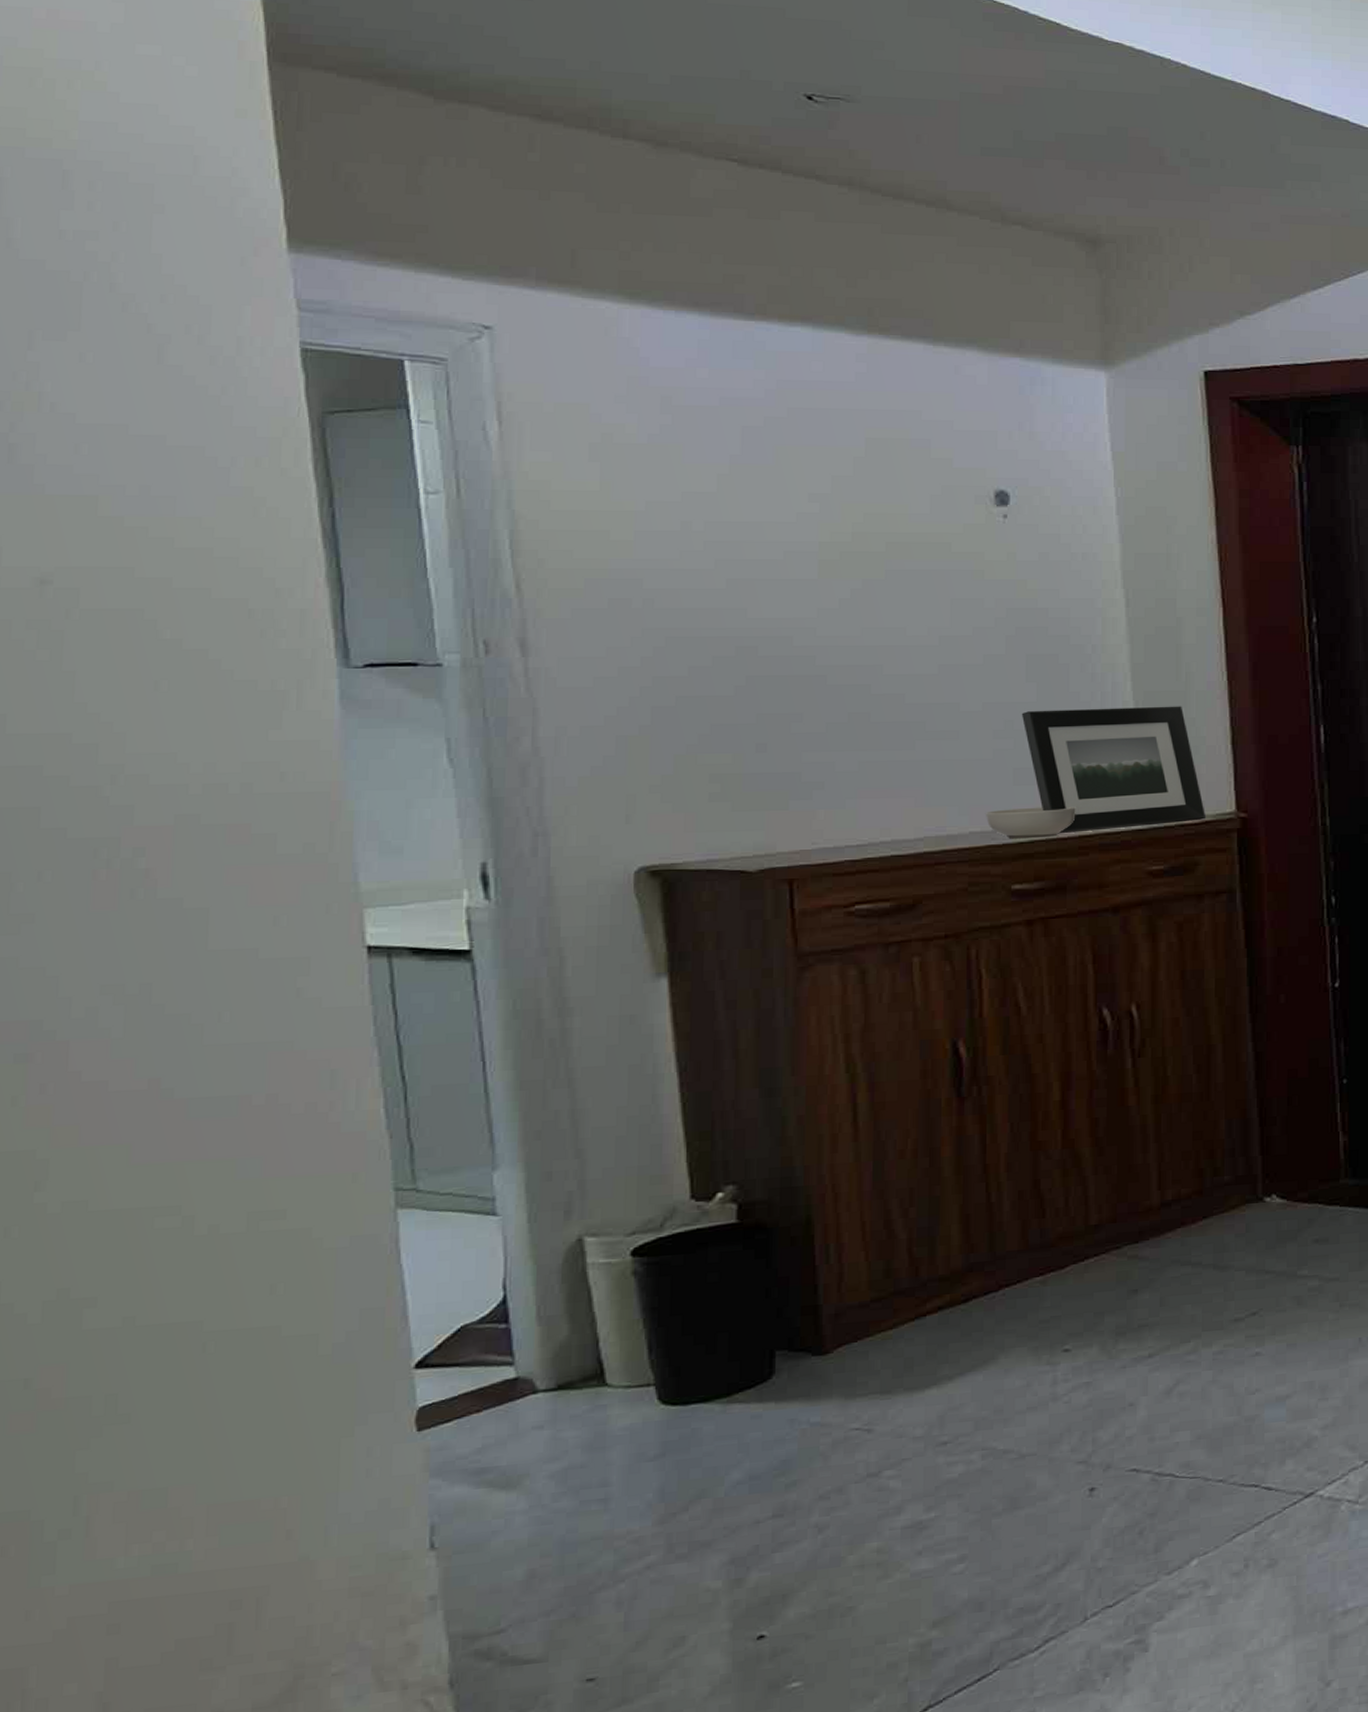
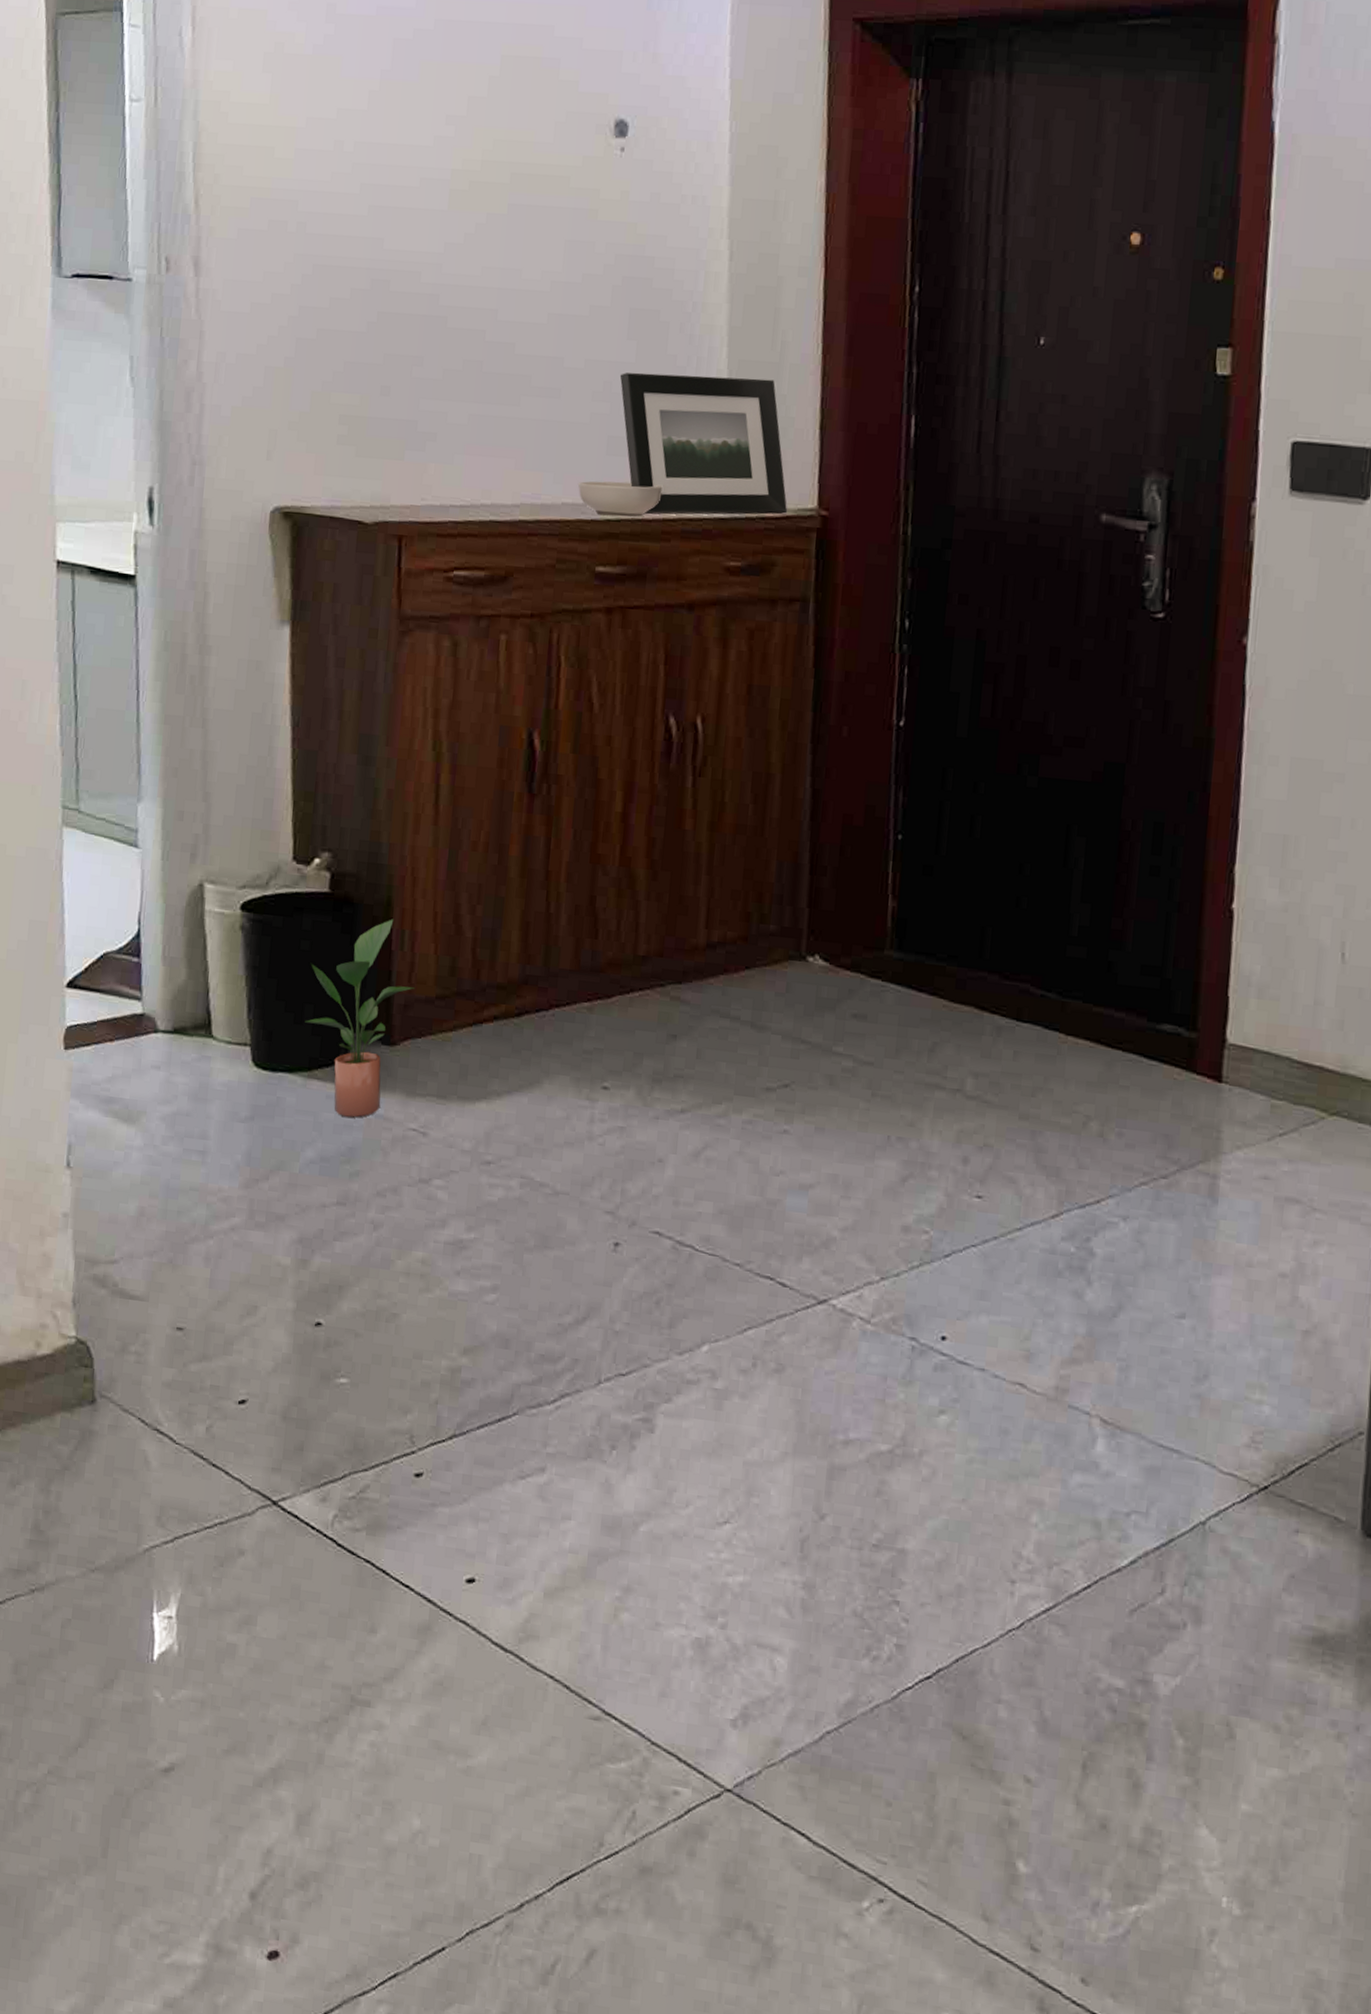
potted plant: none [719,1236,845,1432] -> present [305,919,414,1118]

